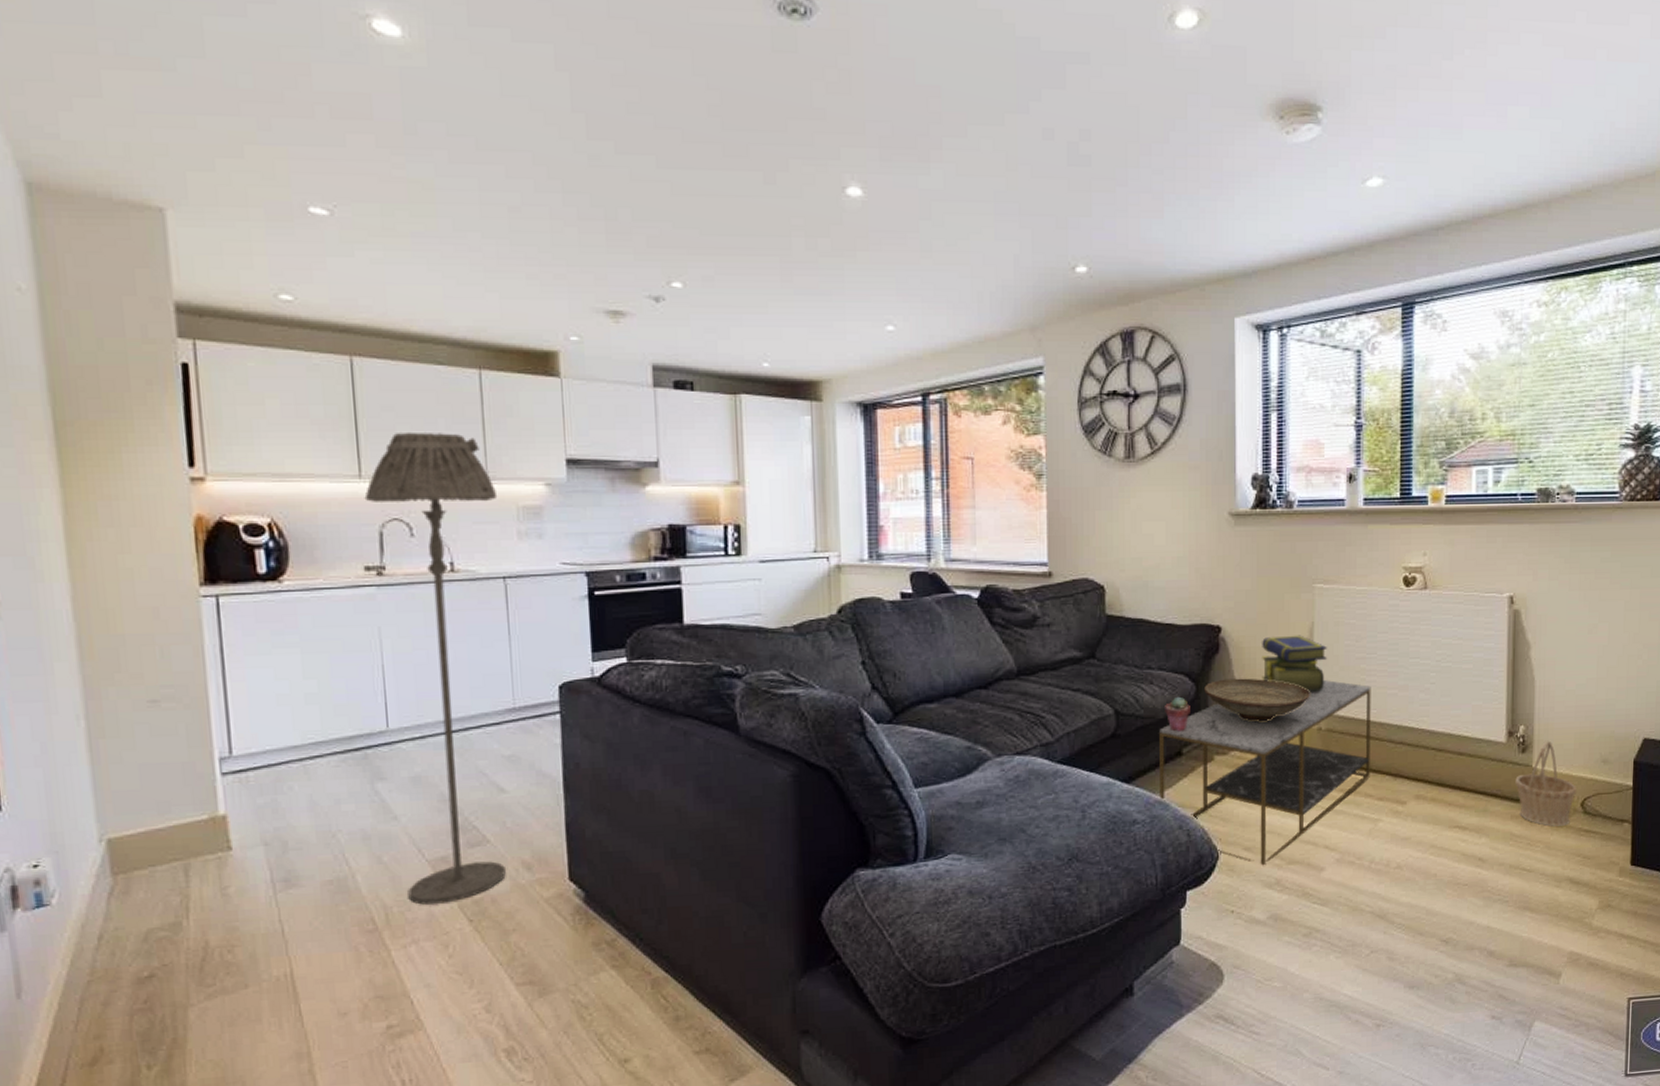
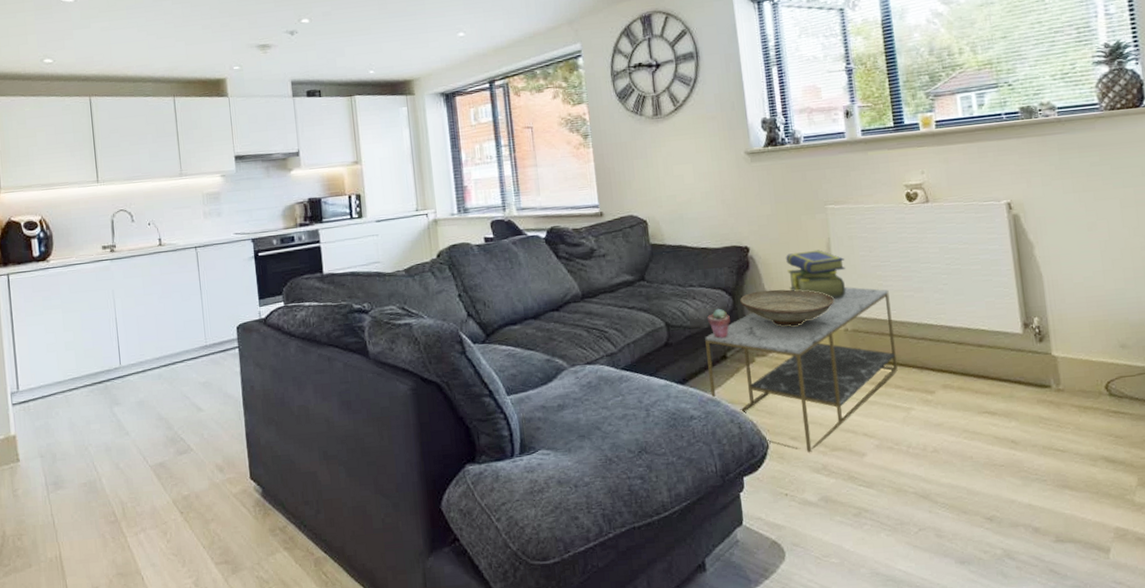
floor lamp: present [364,431,506,905] -> none [101,145,205,501]
basket: present [1515,740,1577,827] -> none [1036,329,1100,409]

